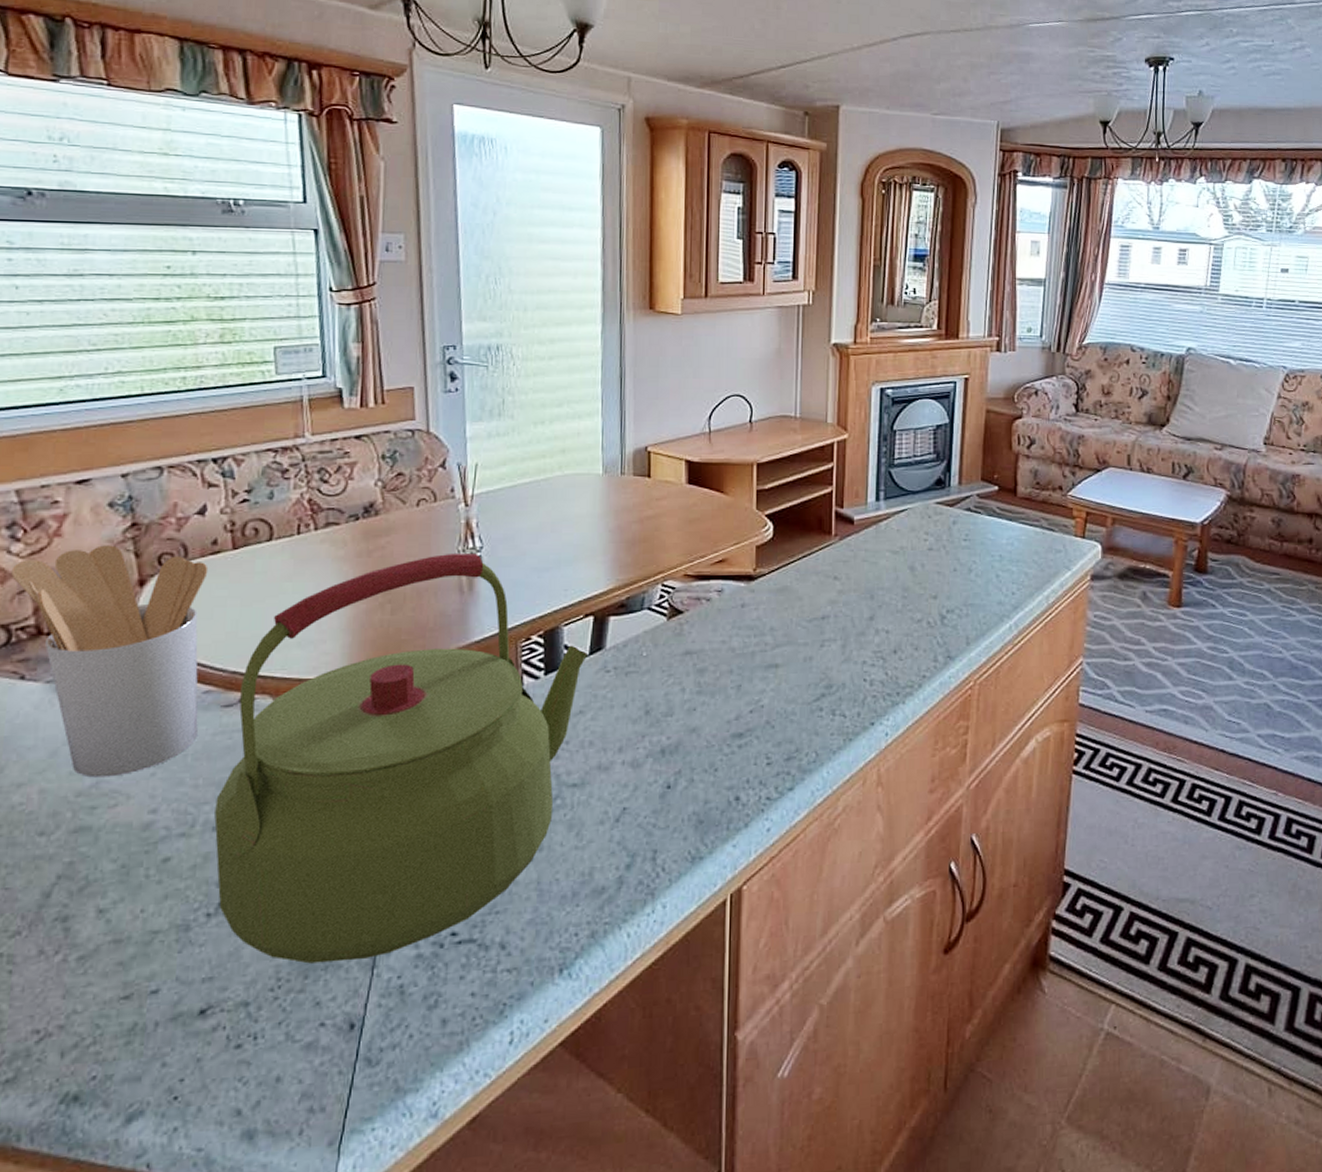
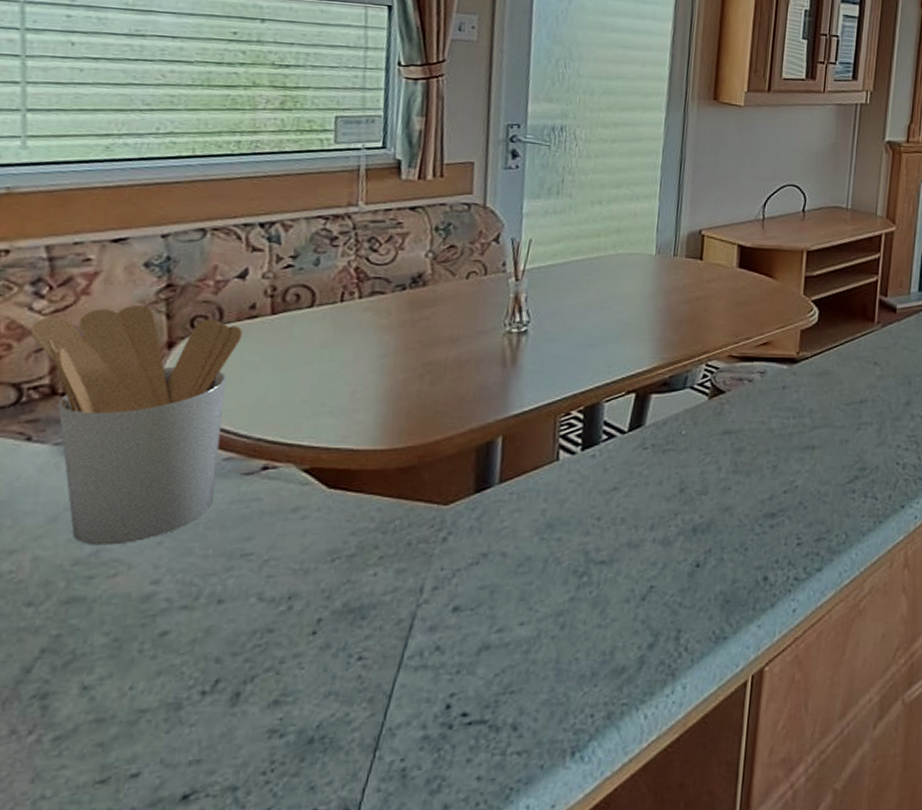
kettle: present [214,553,587,964] -> none [216,326,626,746]

